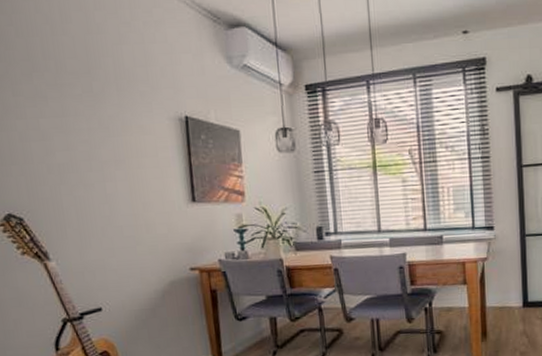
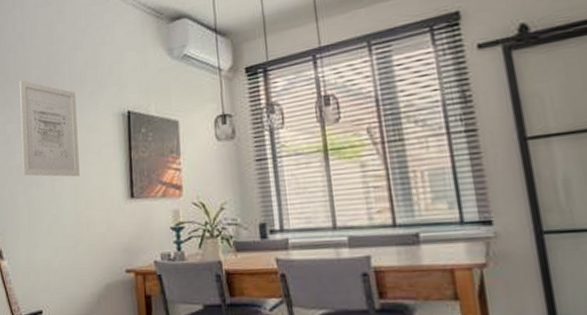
wall art: none [50,70,135,180] -> present [18,80,80,177]

